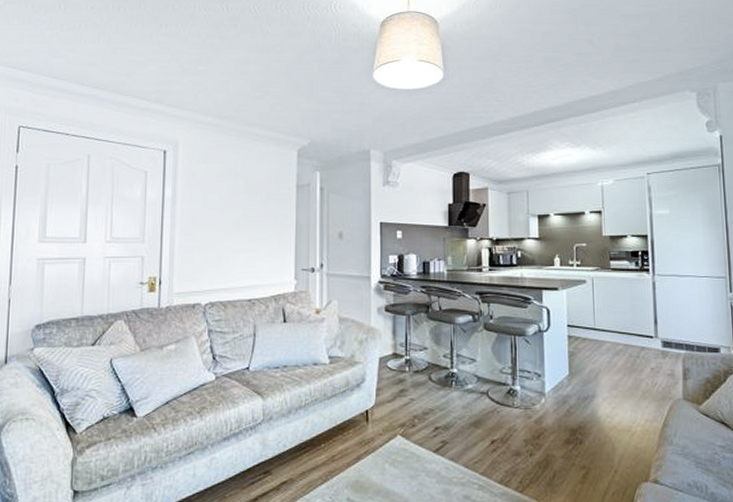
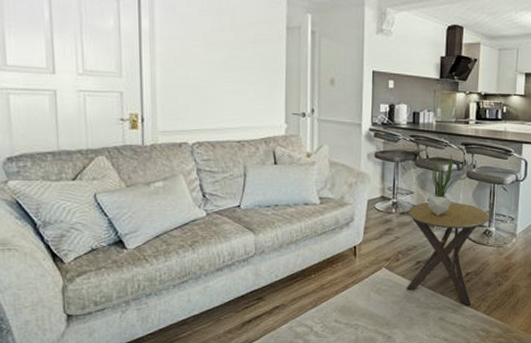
side table: none [422,357,513,481] -> present [406,202,490,305]
potted plant: none [444,305,472,374] -> present [428,155,455,216]

